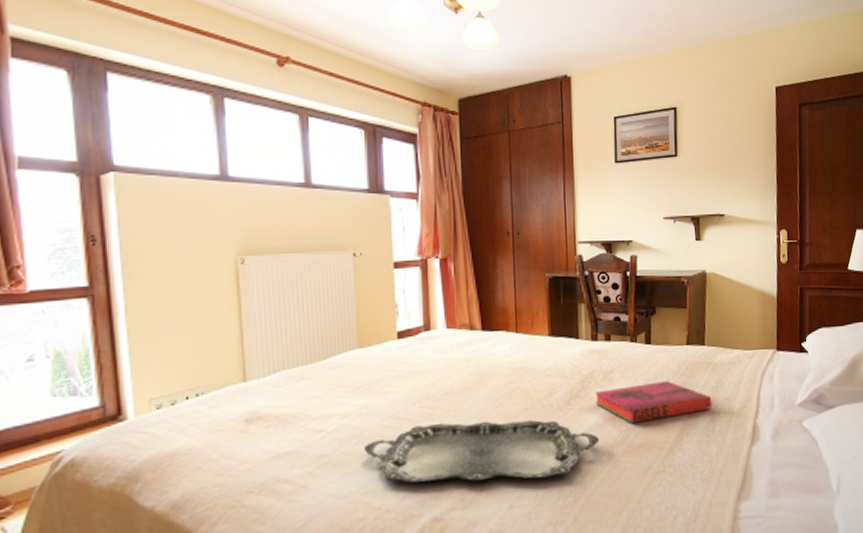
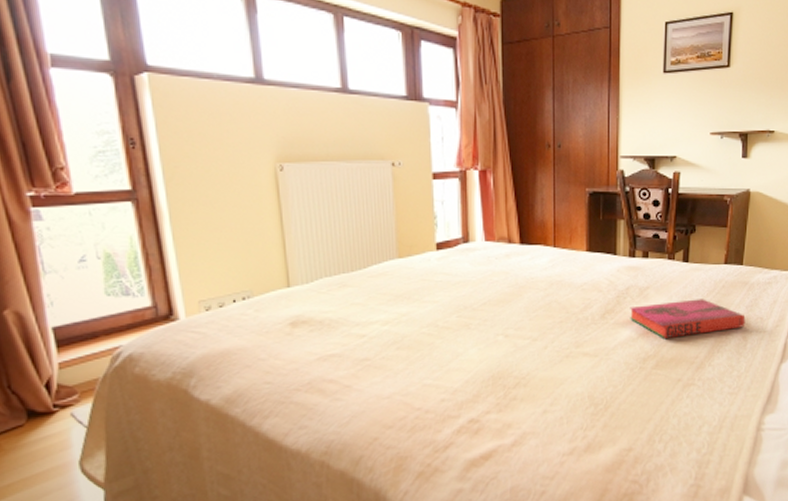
serving tray: present [365,420,600,483] -> none [405,331,632,387]

